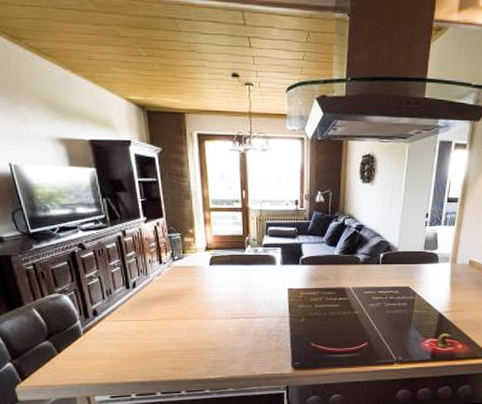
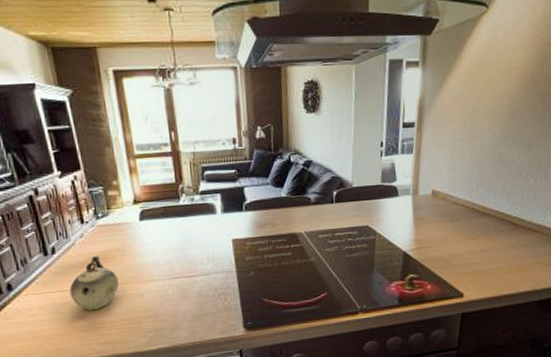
teapot: none [145,293,187,340] -> present [69,256,119,311]

